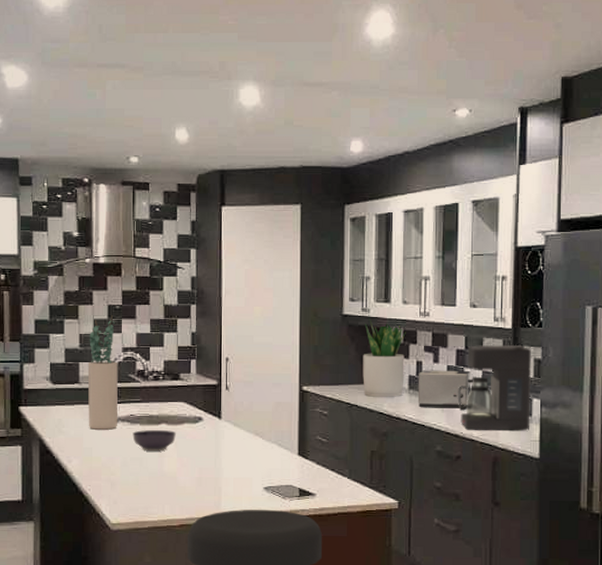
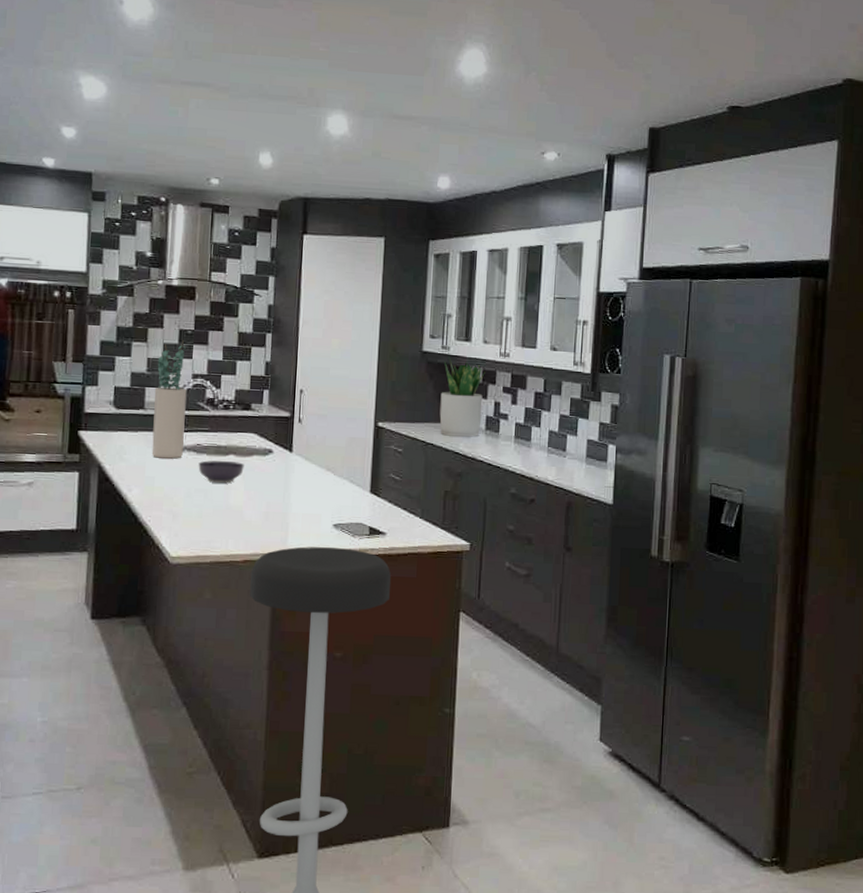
toaster: present [417,370,473,408] -> none [494,411,550,451]
coffee maker: present [457,345,531,431] -> none [534,388,609,476]

